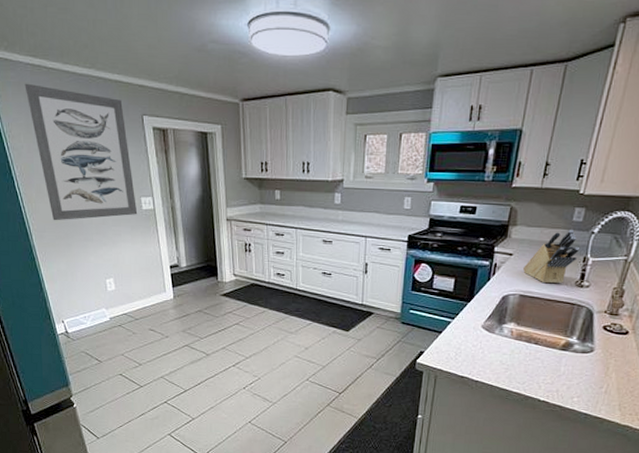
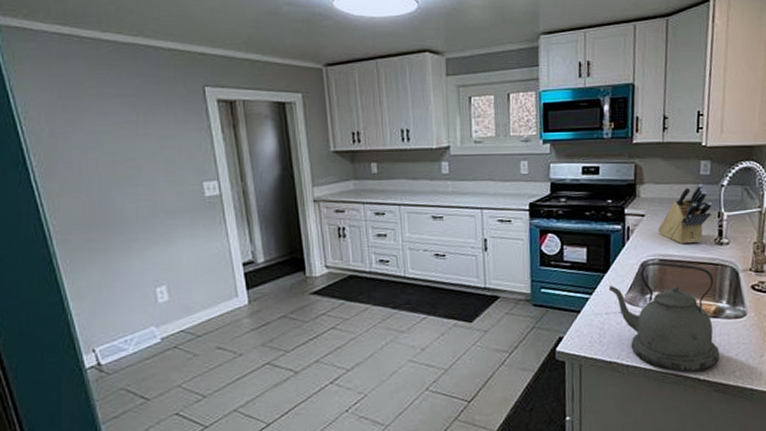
wall art: present [24,83,138,221] -> none [49,55,199,219]
kettle: none [469,297,569,394] -> present [608,262,720,372]

